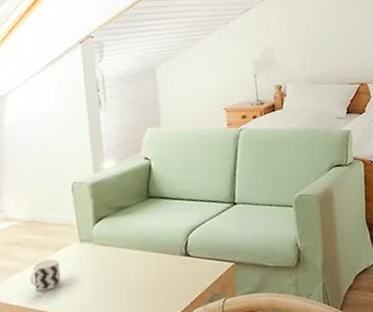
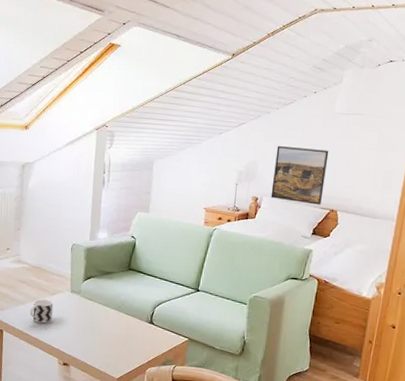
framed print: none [290,22,349,84] -> present [271,146,329,205]

